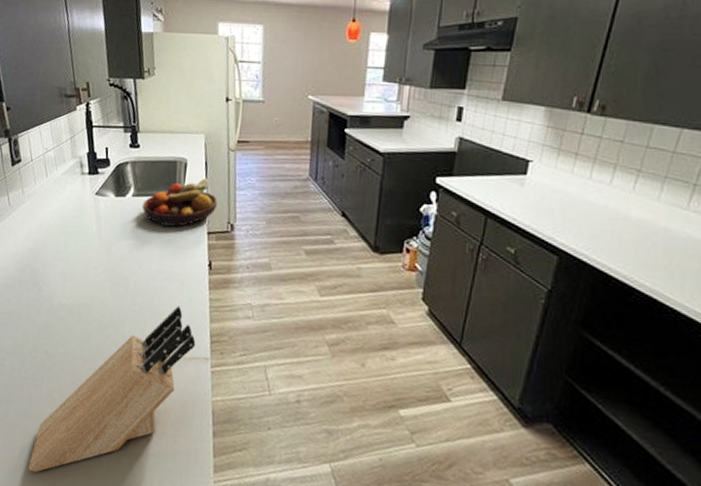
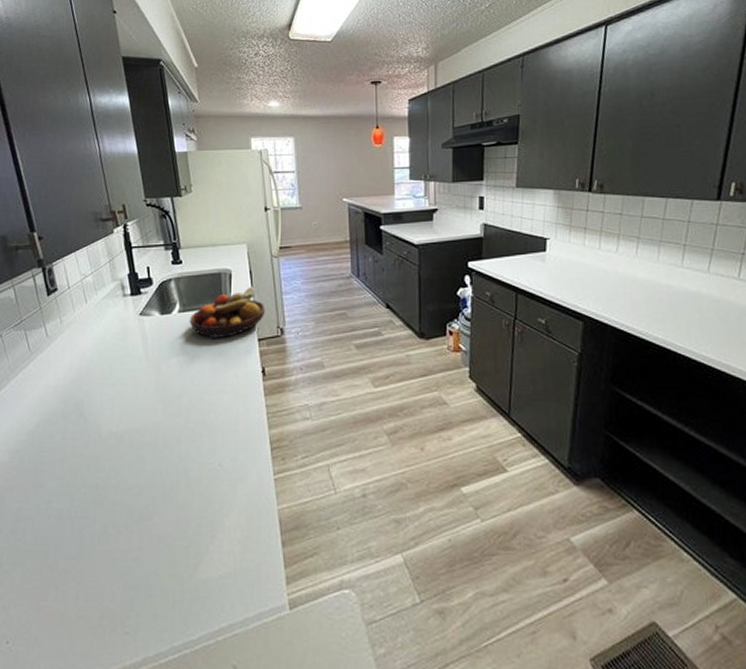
knife block: present [28,305,196,473] -> none [84,417,256,621]

